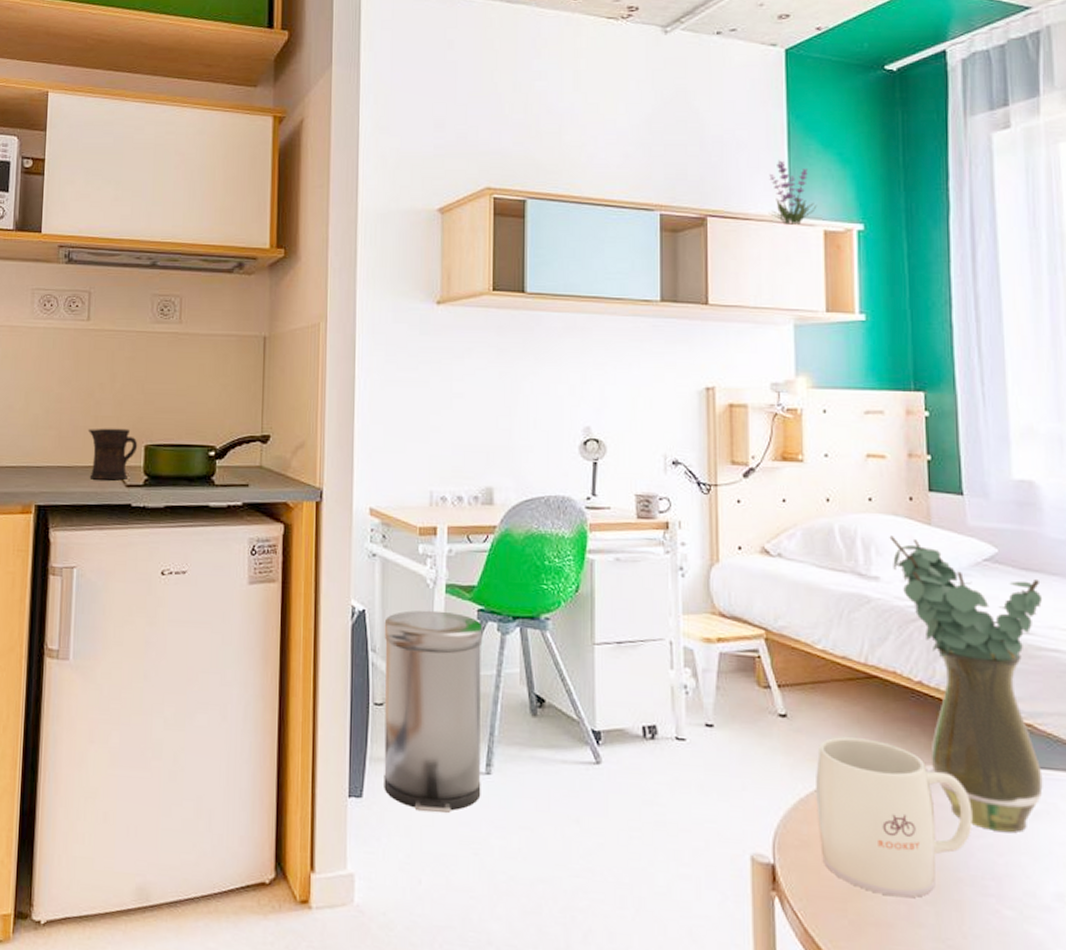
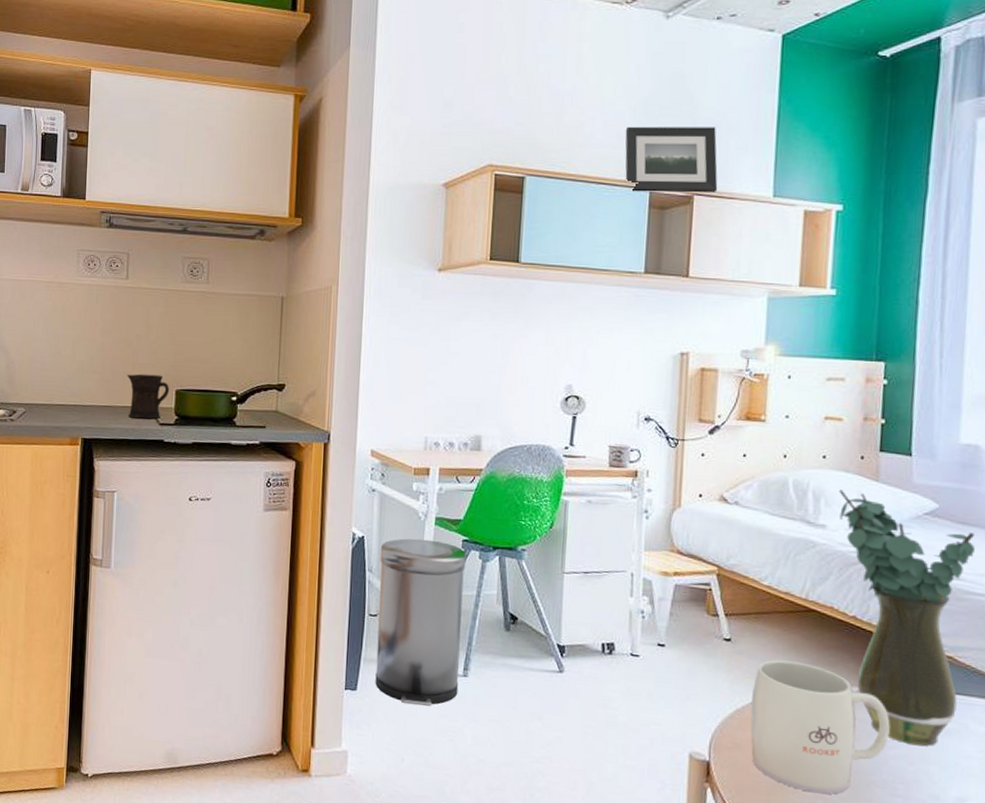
picture frame: none [630,145,732,214] -> present [625,126,718,193]
plant: present [768,160,817,226] -> none [752,143,800,206]

